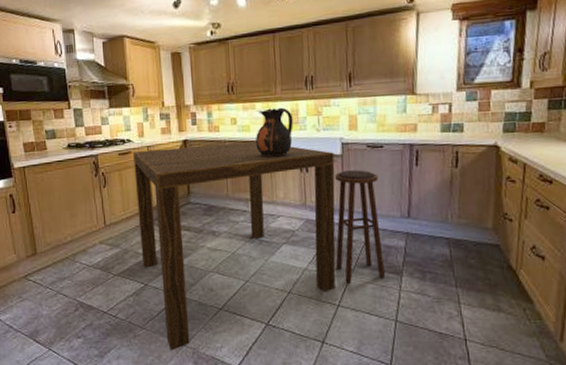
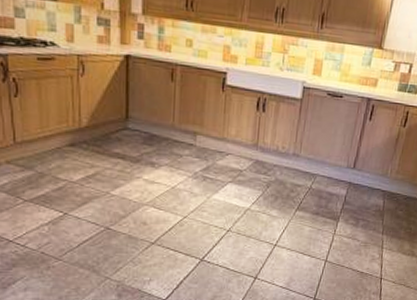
dining table: present [133,142,336,351] -> none [58,59,294,283]
ceramic jug: present [256,107,293,158] -> none [212,35,257,92]
stool: present [335,170,386,284] -> none [278,115,333,225]

